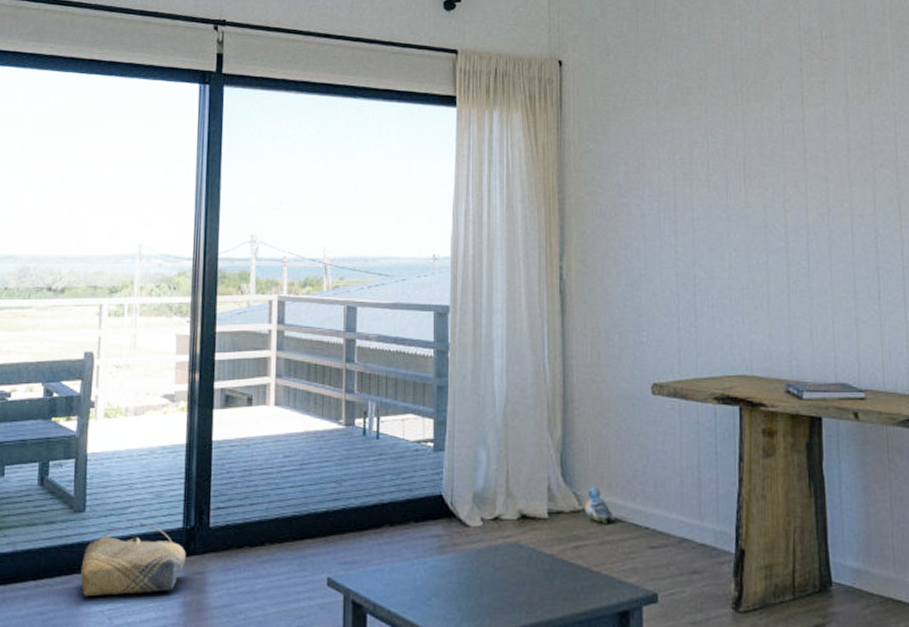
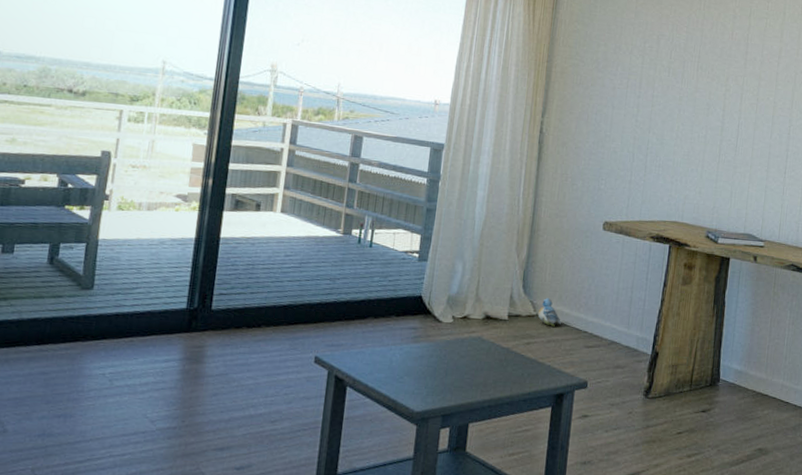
basket: present [80,522,186,597] -> none [84,301,188,362]

